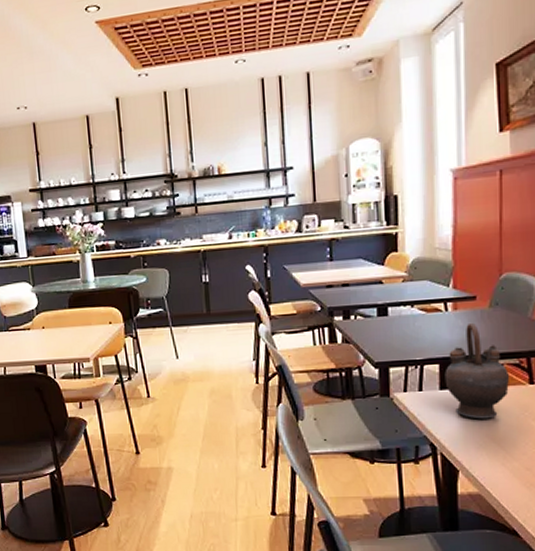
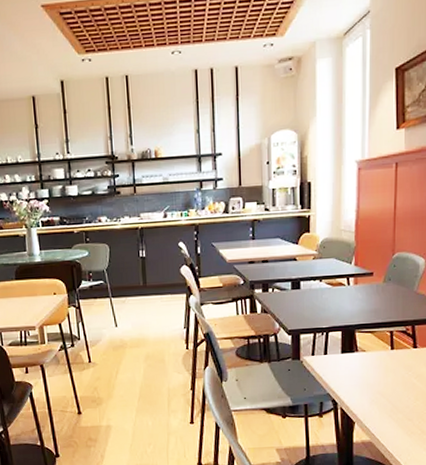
teapot: present [444,322,509,419] -> none [346,295,397,378]

